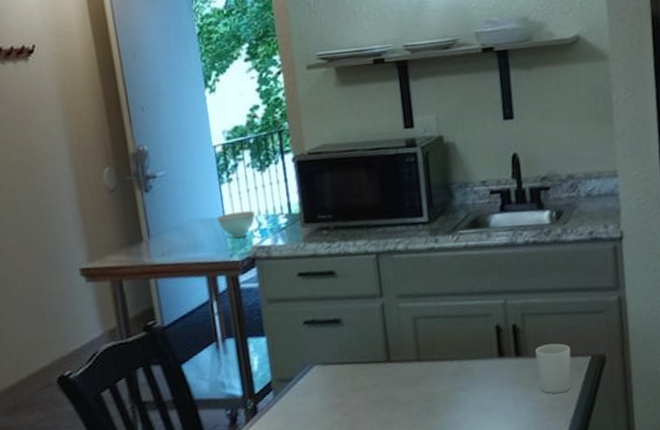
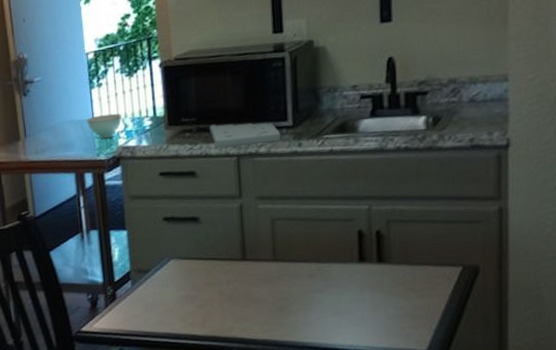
cutting board: none [330,217,418,247] -> present [193,121,281,149]
mug: present [535,343,572,394] -> none [400,251,440,302]

